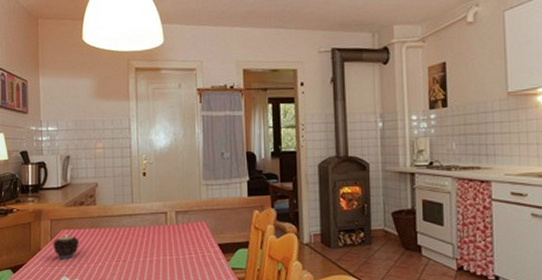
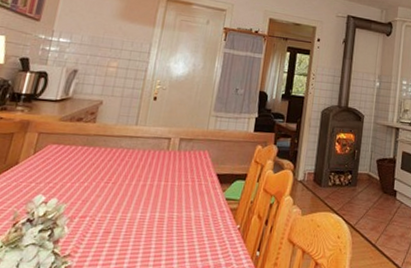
candle: present [52,235,80,258] -> none [34,150,68,175]

